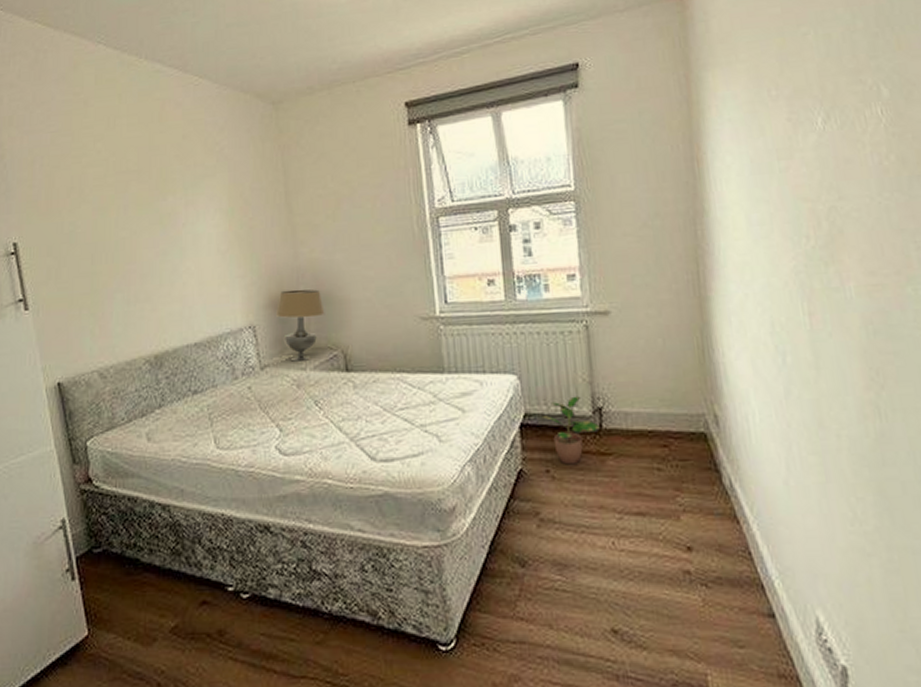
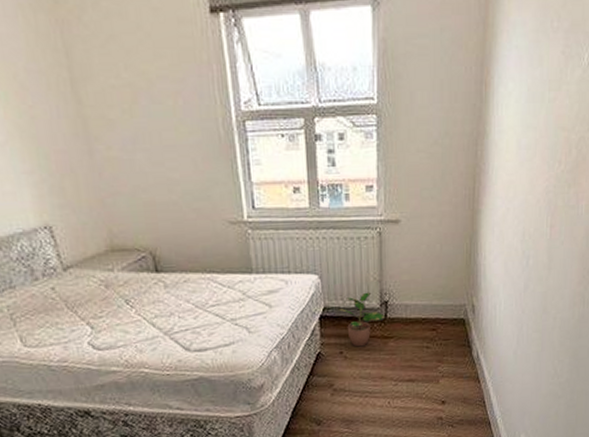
table lamp: present [275,289,325,362] -> none [73,189,129,263]

